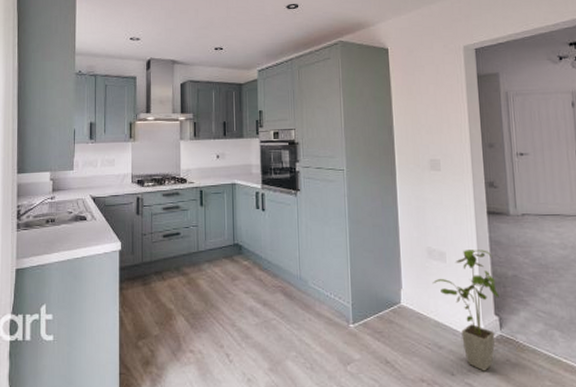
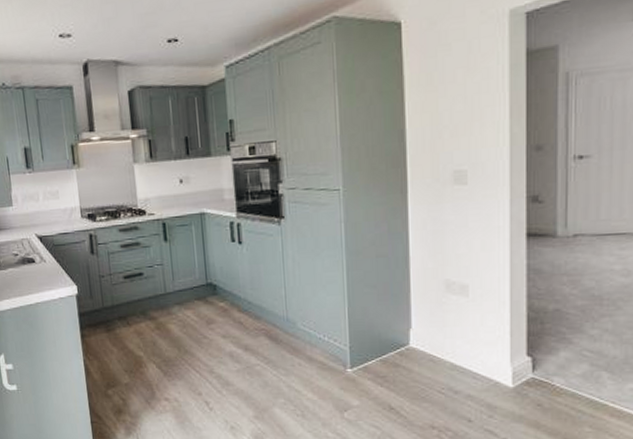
house plant: present [432,250,499,371] -> none [449,280,534,417]

